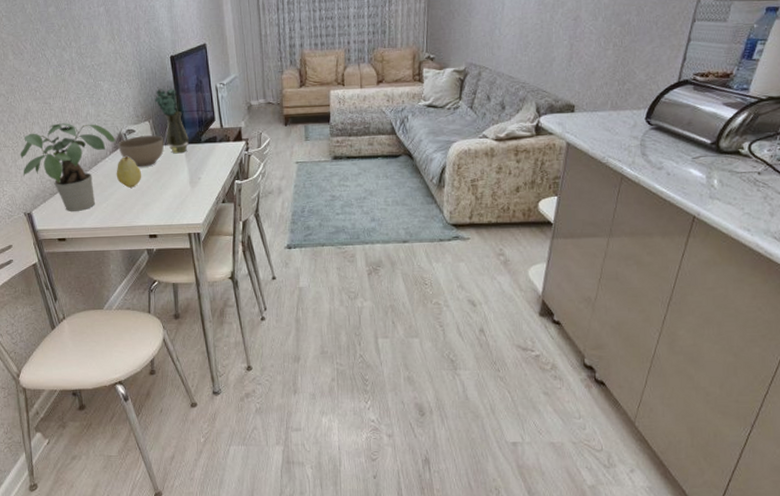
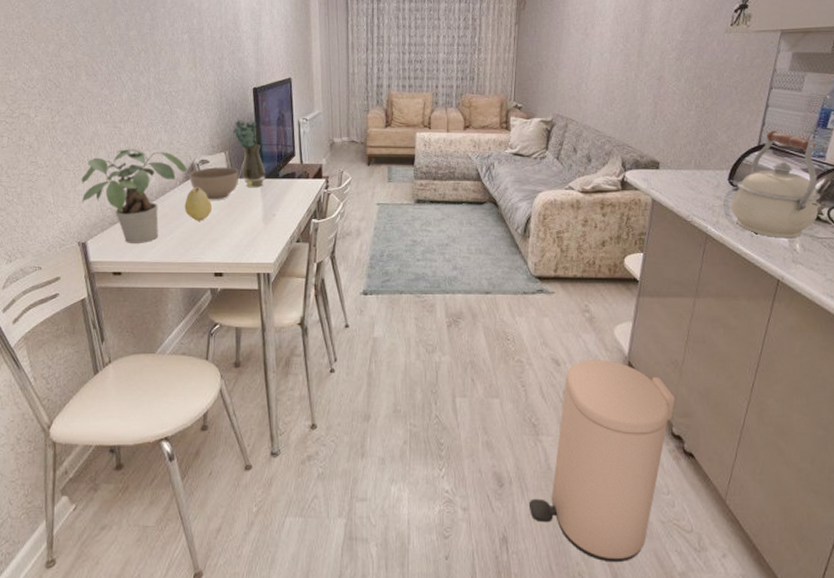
pedal bin: none [448,299,589,479] -> present [528,360,676,563]
kettle: none [648,65,743,175] -> present [731,131,821,239]

